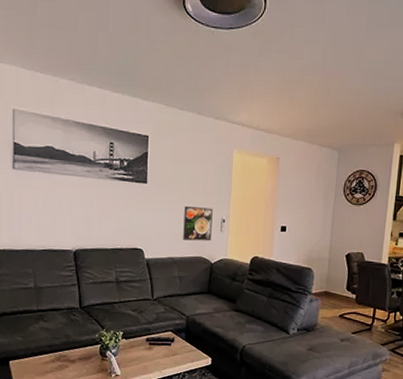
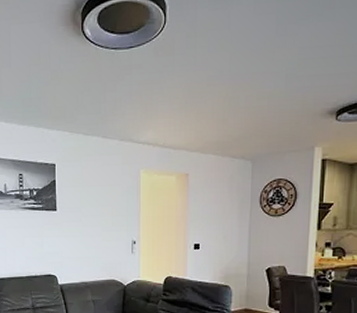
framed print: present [183,206,213,241] -> none [94,230,123,264]

